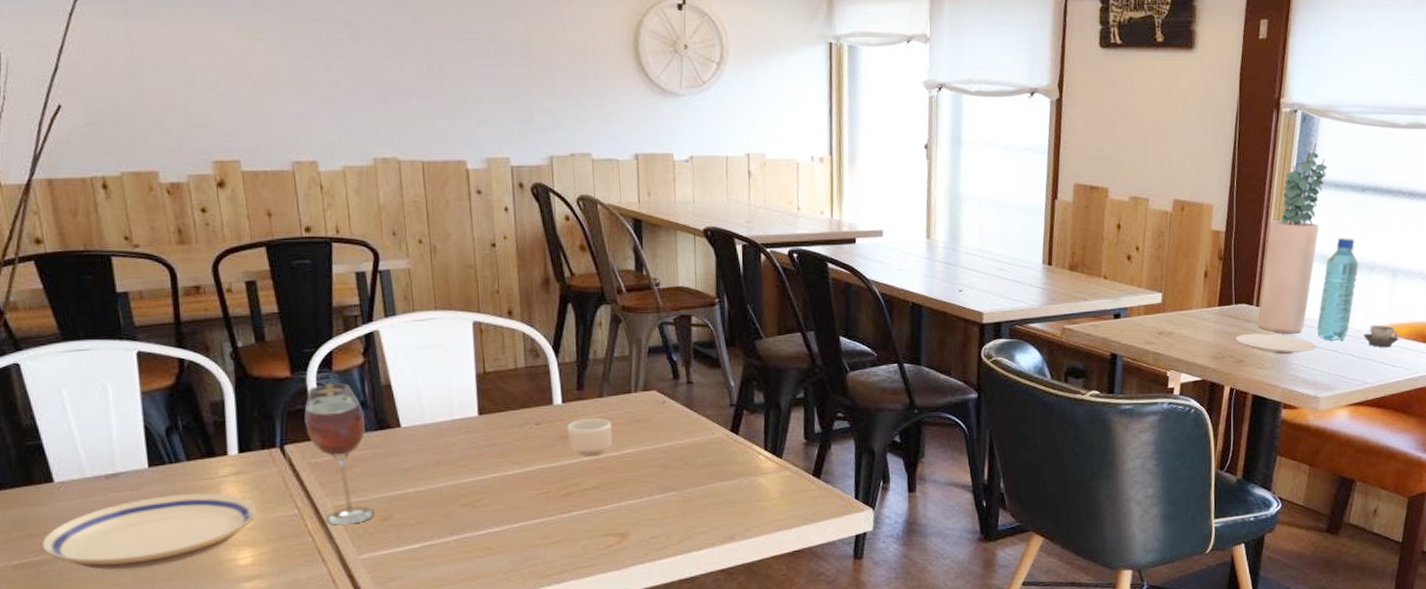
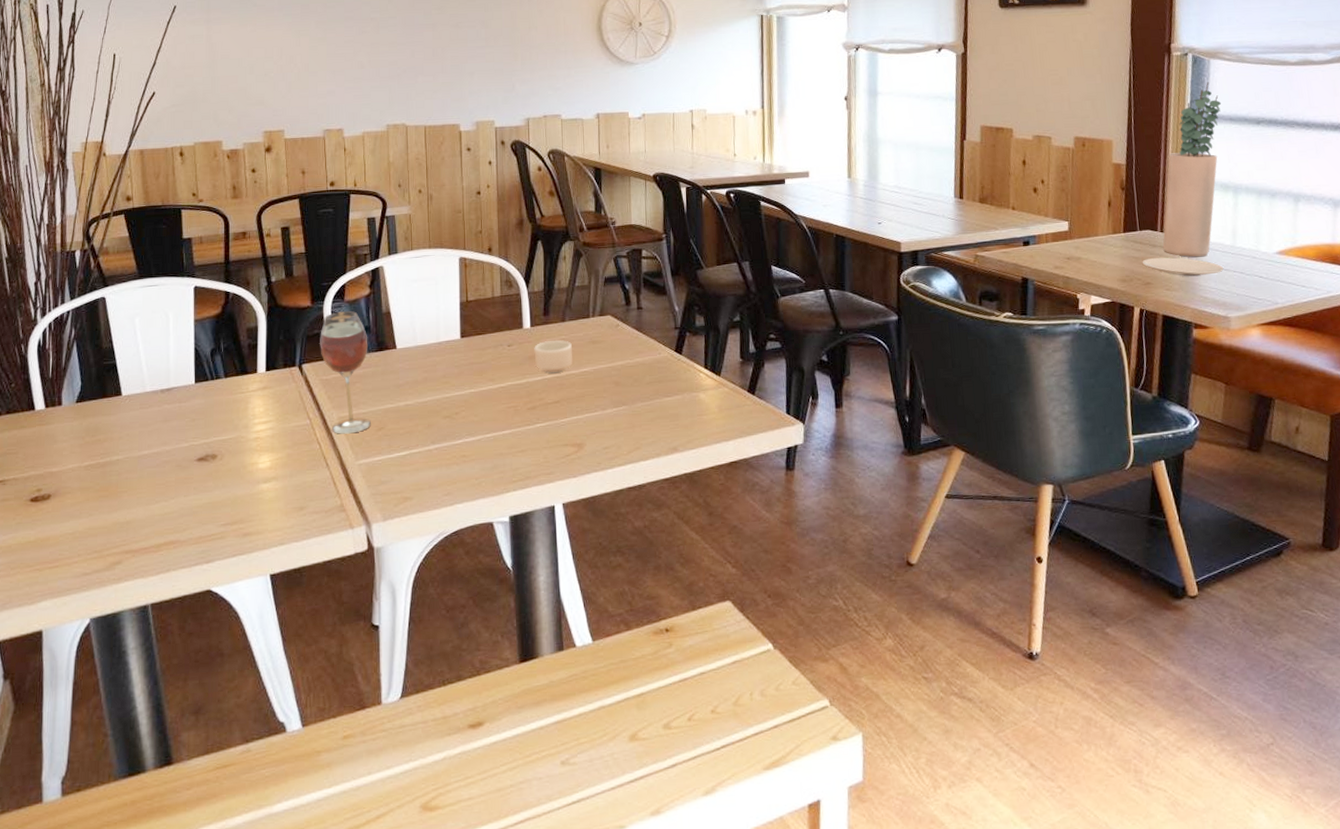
plate: present [42,493,257,570] -> none [108,405,276,471]
water bottle: present [1316,238,1359,340] -> none [1222,167,1260,263]
cup: present [1363,324,1399,348] -> none [1270,247,1307,269]

